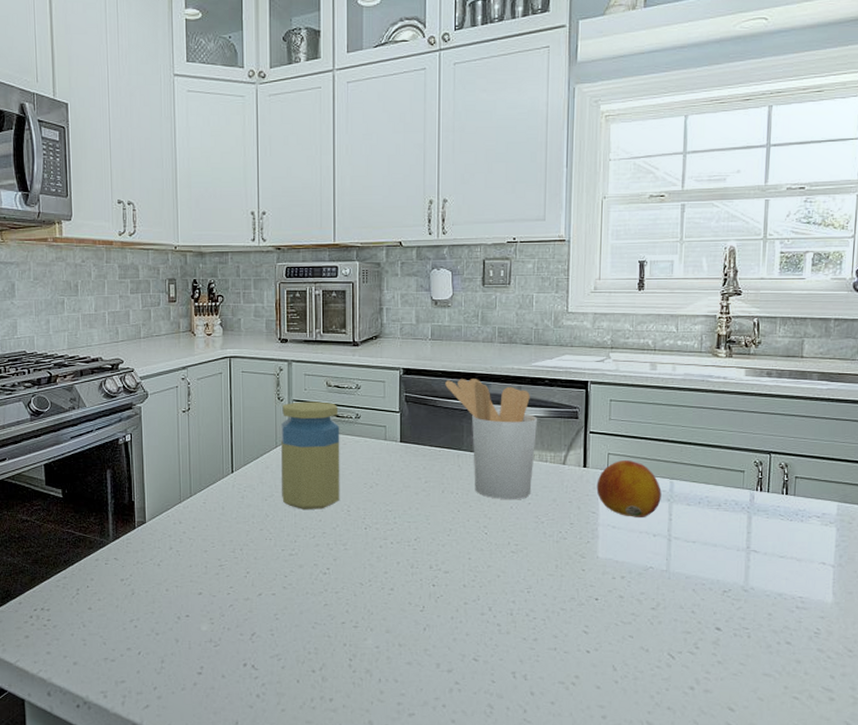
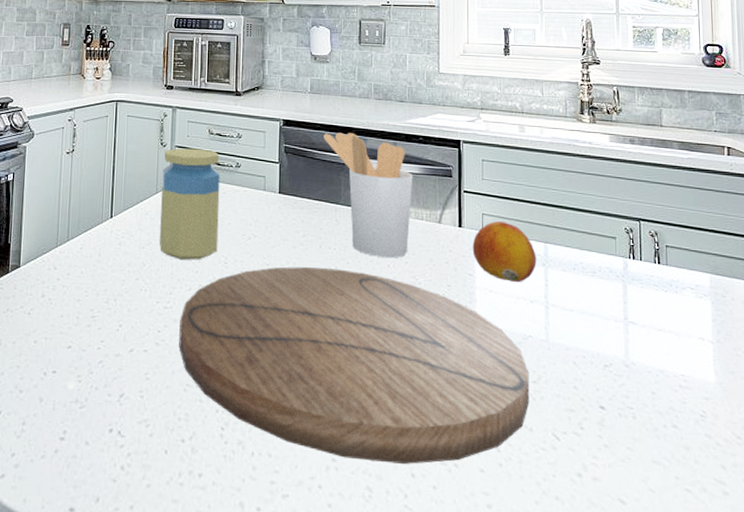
cutting board: none [305,512,648,684] -> present [179,266,530,464]

